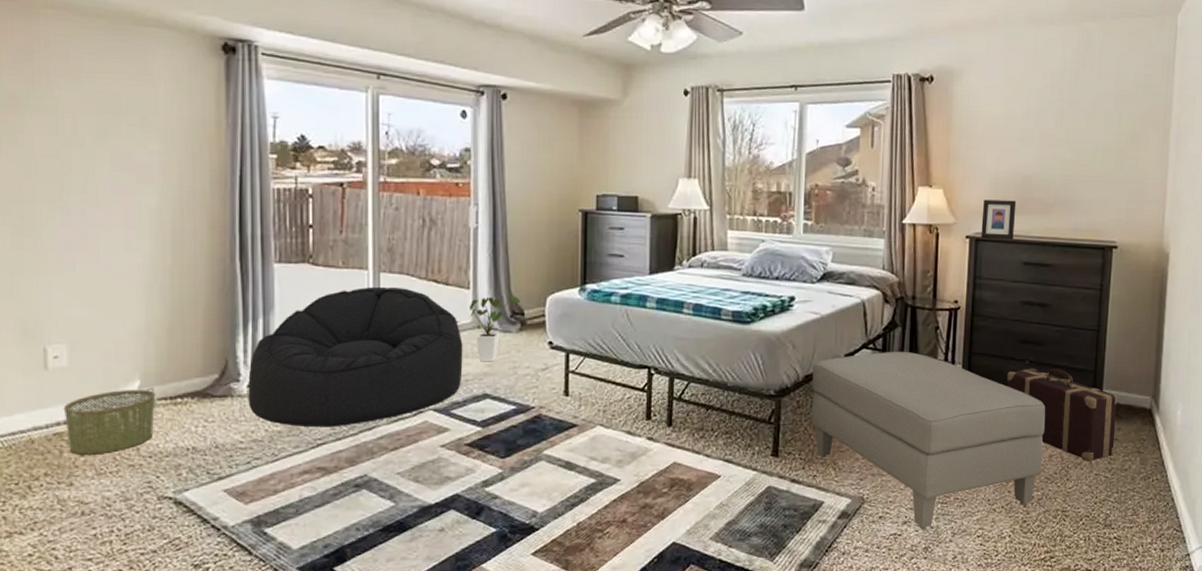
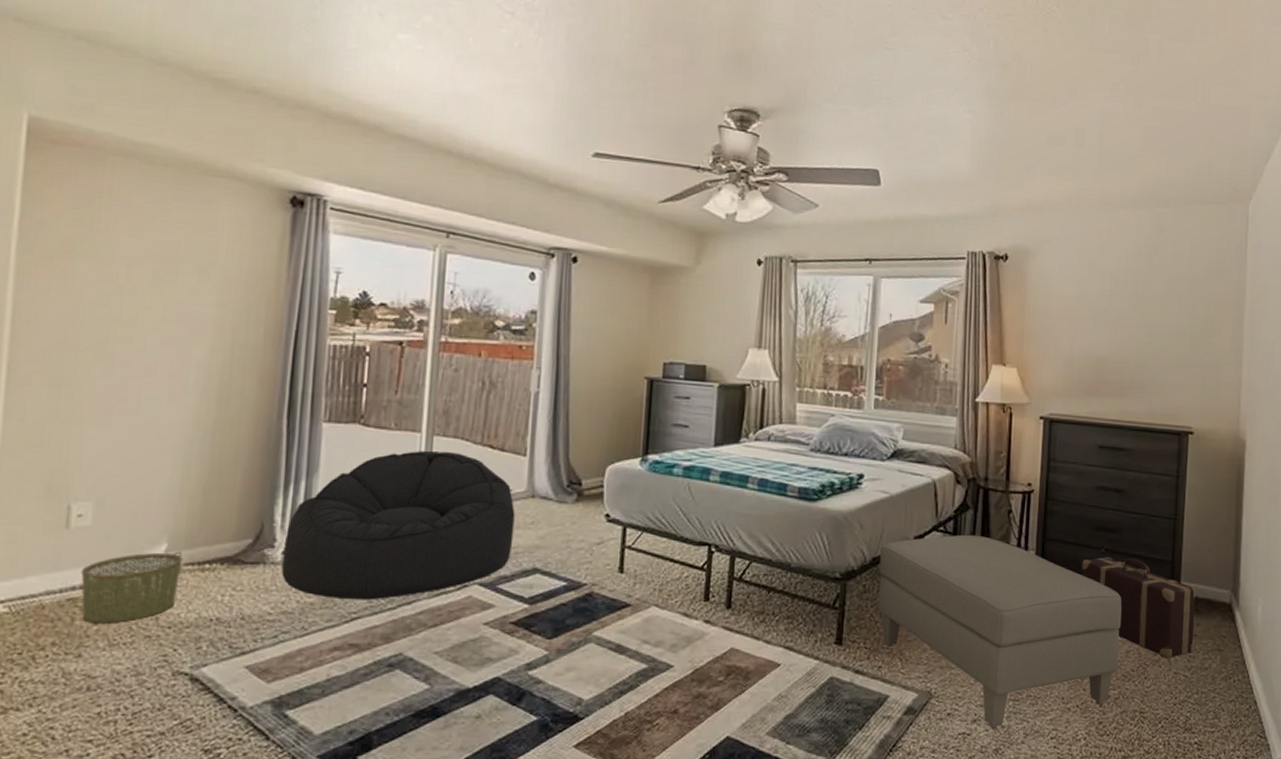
house plant: present [469,294,521,362] -> none [524,463,579,534]
picture frame: present [981,199,1017,240] -> none [1055,380,1091,422]

